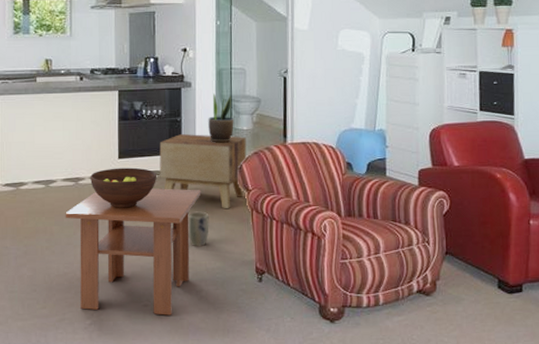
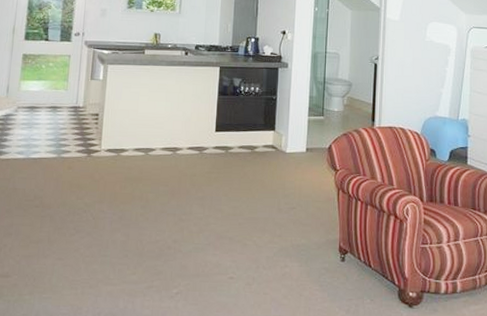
coffee table: present [65,188,202,316] -> none [161,162,292,290]
fruit bowl: present [90,167,156,208] -> none [187,140,250,180]
side table: present [159,134,247,209] -> none [253,112,336,188]
plant pot: present [188,211,209,247] -> none [276,187,297,223]
potted plant: present [208,93,234,143] -> none [301,75,326,123]

